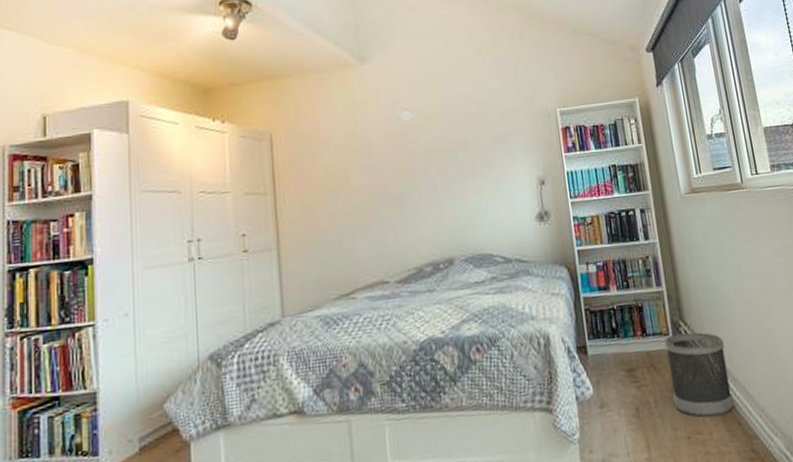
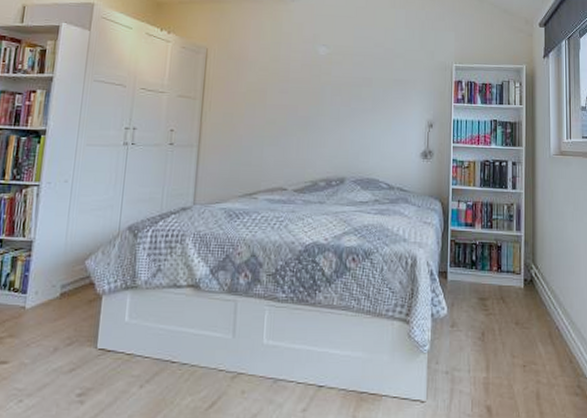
wastebasket: present [664,332,735,418] -> none [516,275,569,353]

